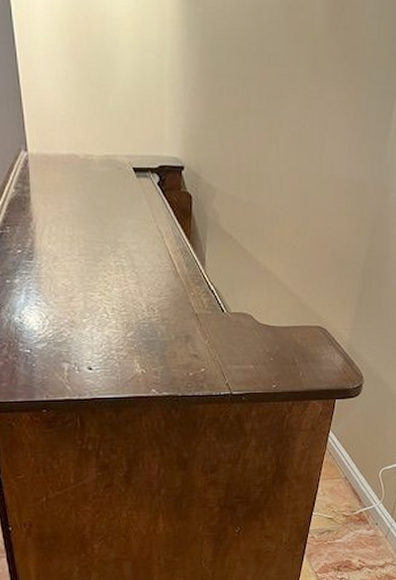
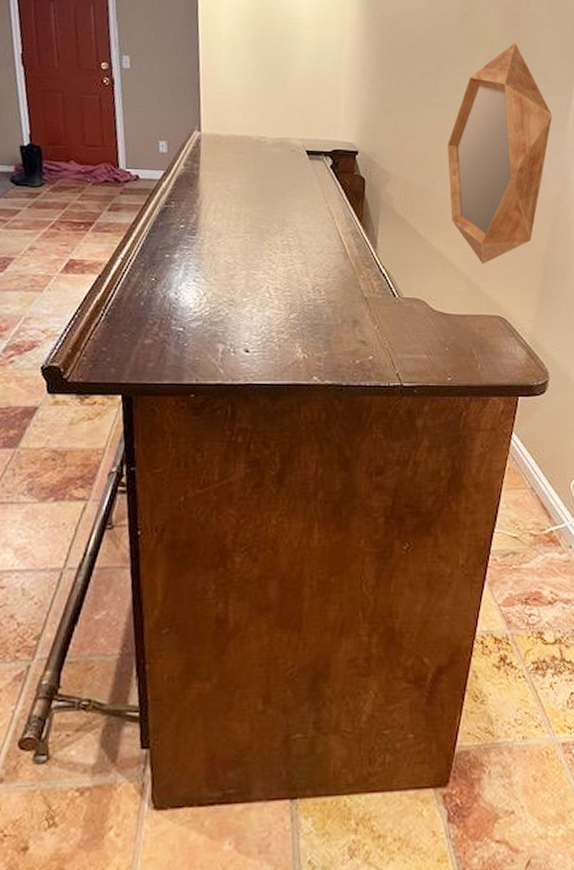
home mirror: none [271,39,376,277] -> present [447,43,553,264]

